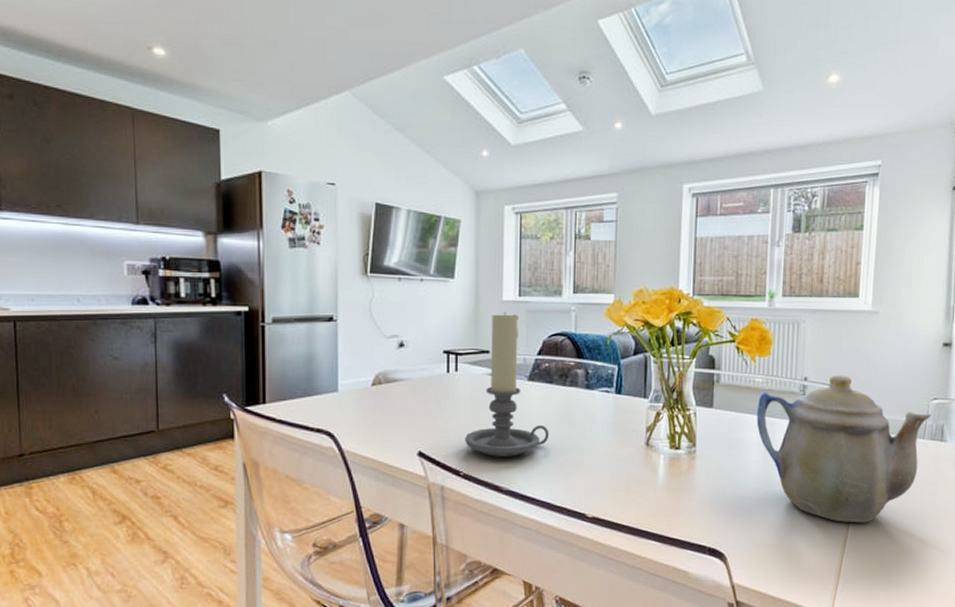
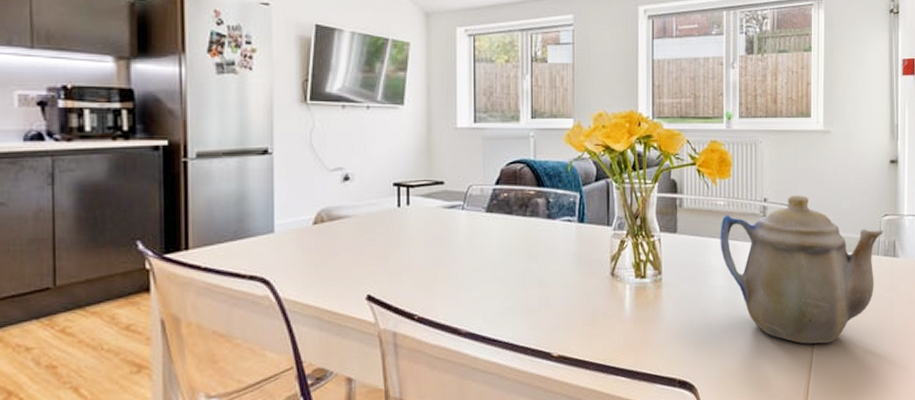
candle holder: present [465,311,550,457] -> none [419,139,511,297]

